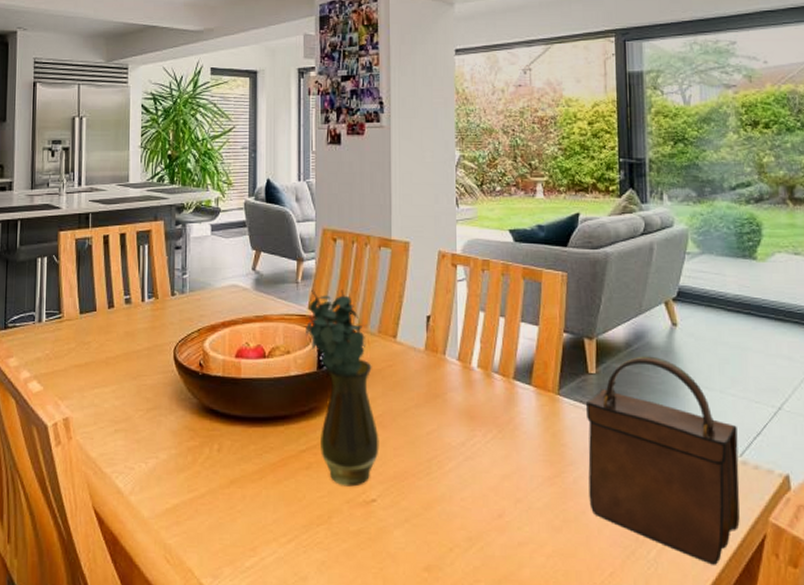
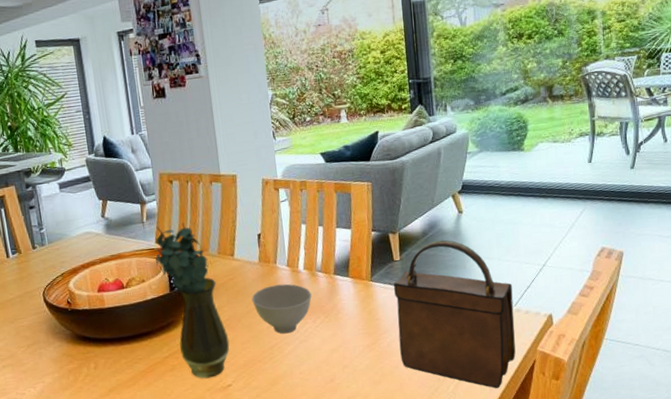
bowl: none [412,381,484,445] -> present [252,283,312,334]

